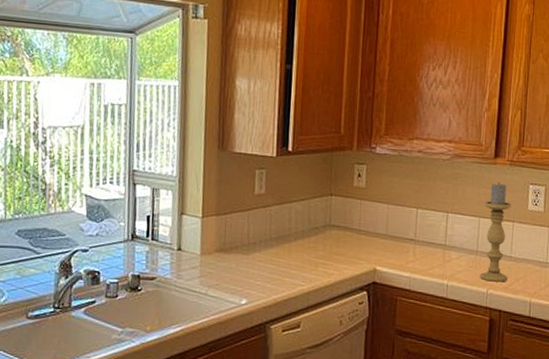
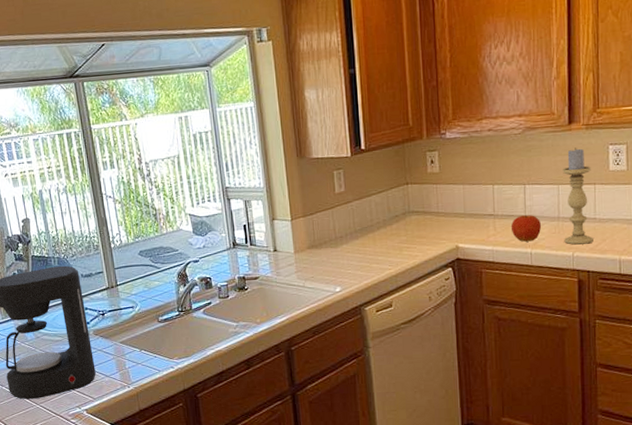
fruit: none [430,244,460,273] -> present [510,215,542,242]

